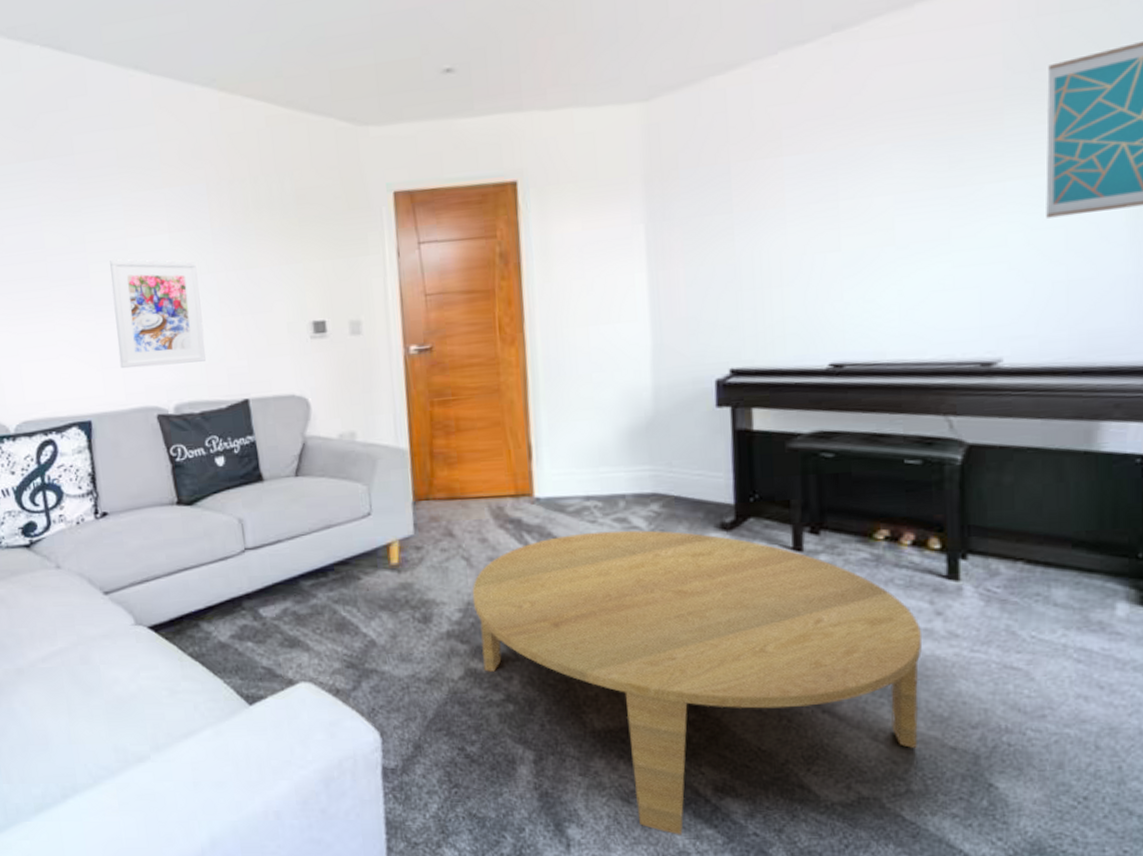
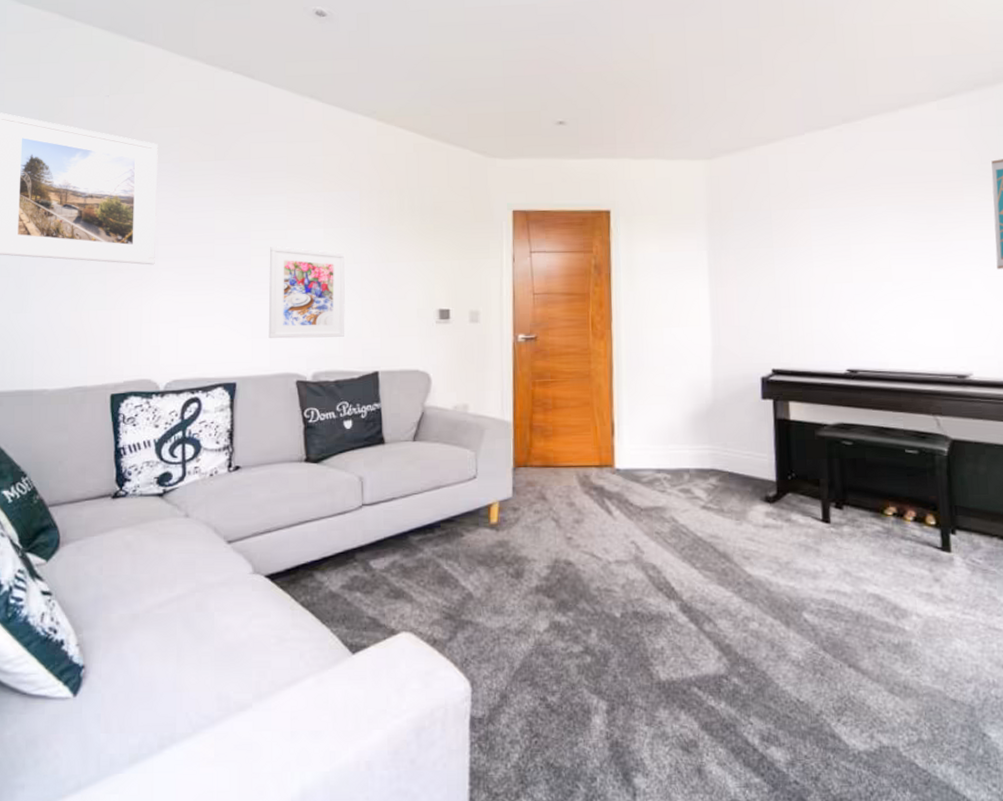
coffee table: present [472,530,923,835] -> none [559,500,925,784]

